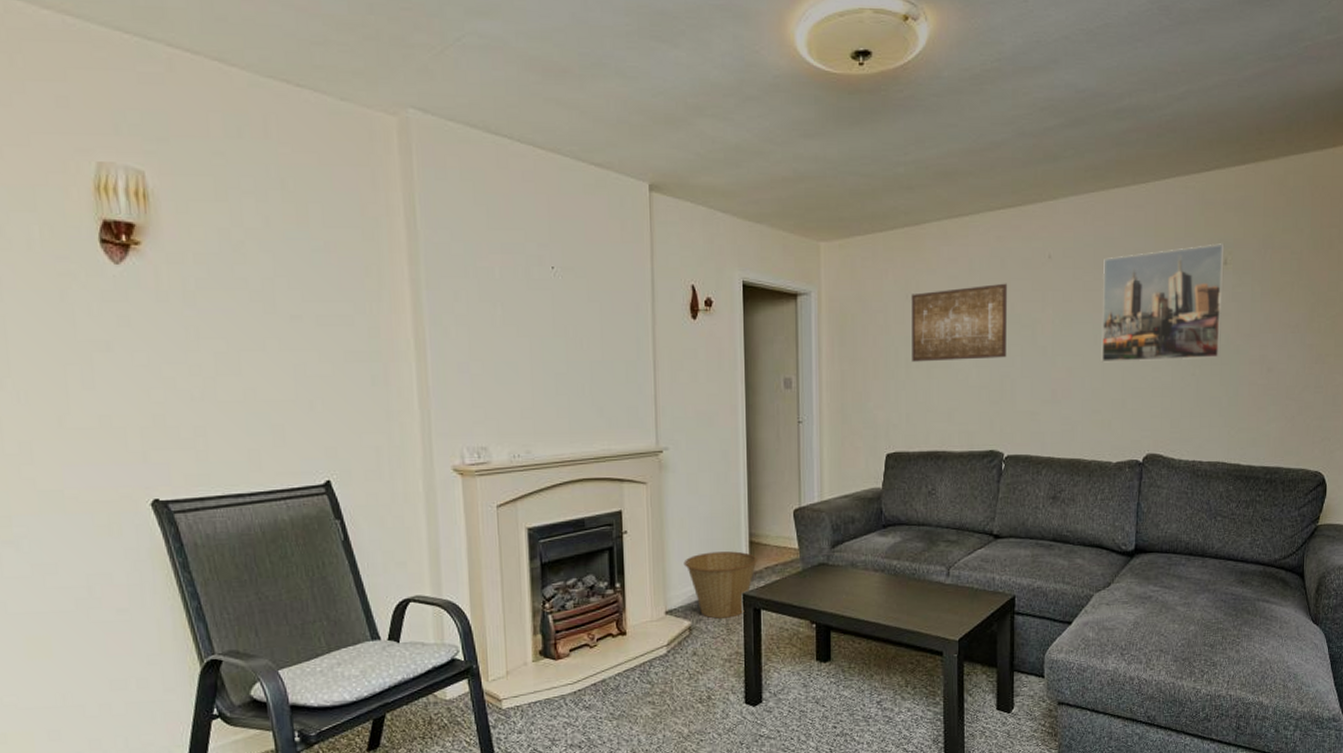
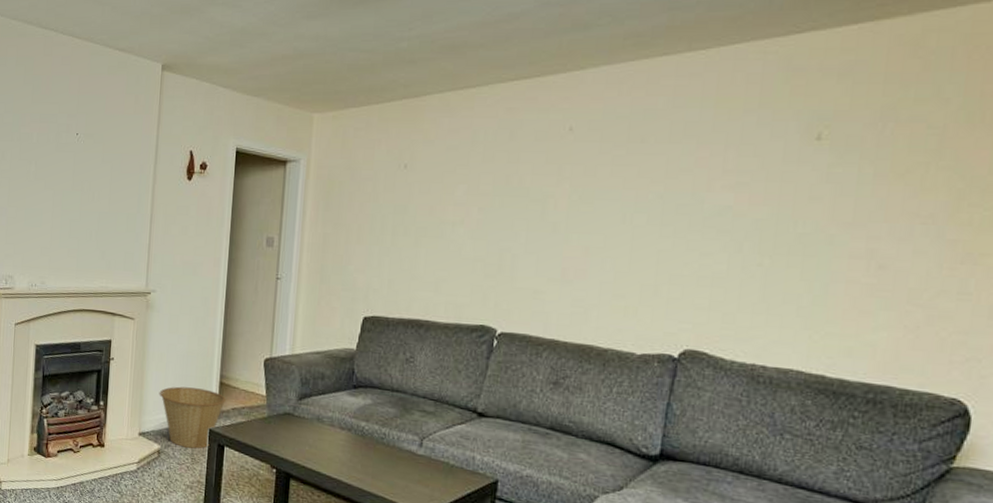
wall art: present [911,283,1007,362] -> none [399,155,515,232]
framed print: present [1101,243,1225,363] -> none [629,116,819,248]

